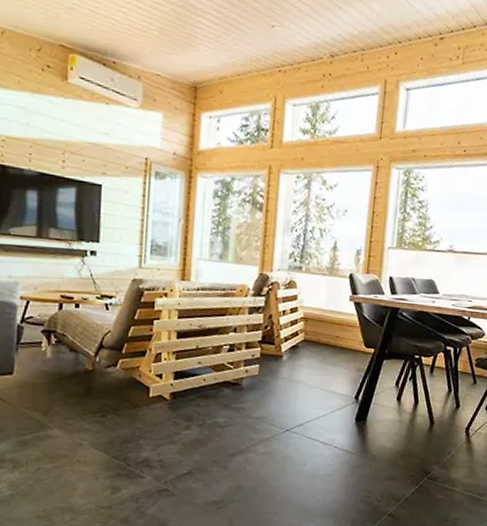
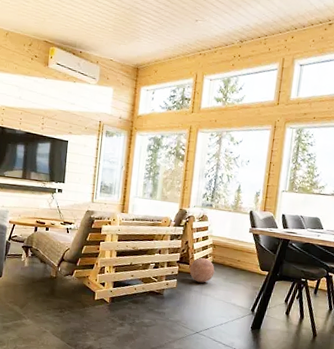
decorative ball: none [275,334,308,367] -> present [189,257,215,283]

